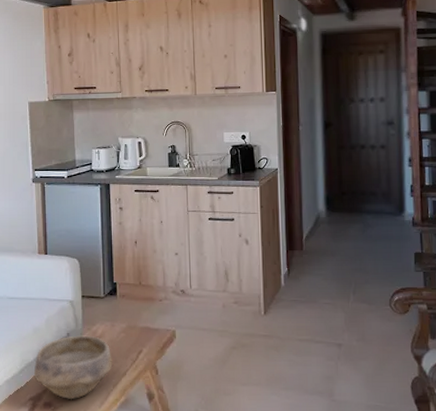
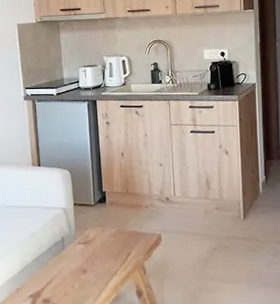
bowl: present [33,335,114,400] -> none [32,239,105,297]

